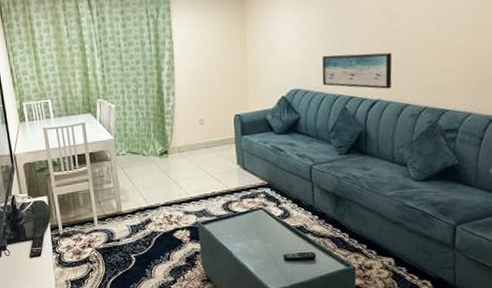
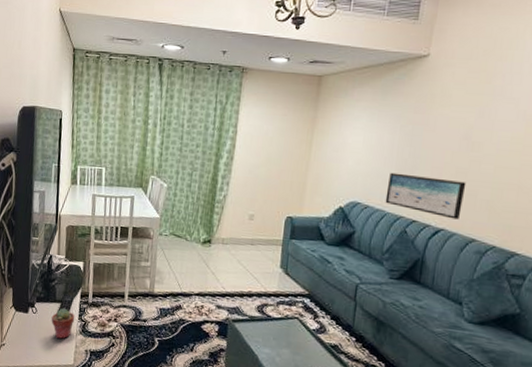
potted succulent: none [25,244,50,276] -> present [51,308,75,339]

